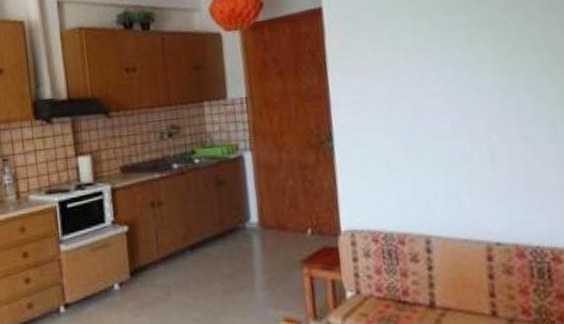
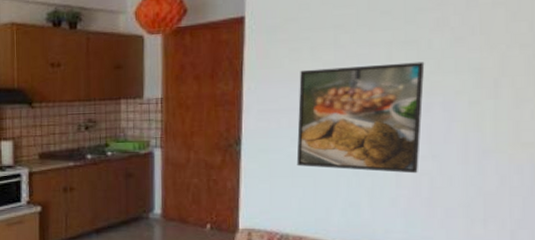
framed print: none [383,43,512,159] -> present [296,62,425,174]

